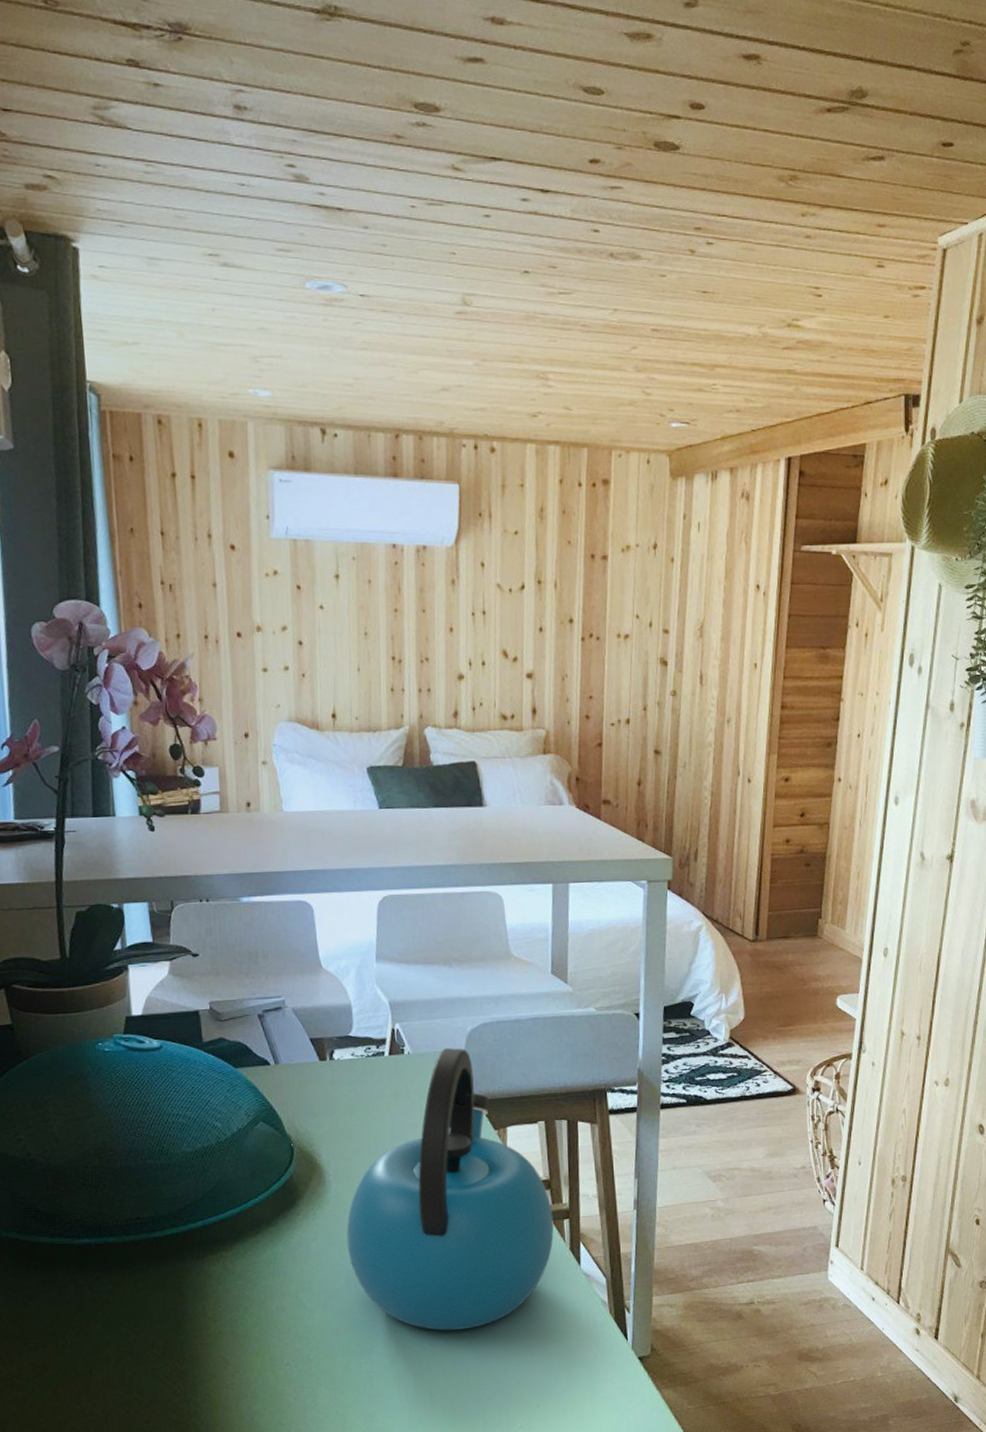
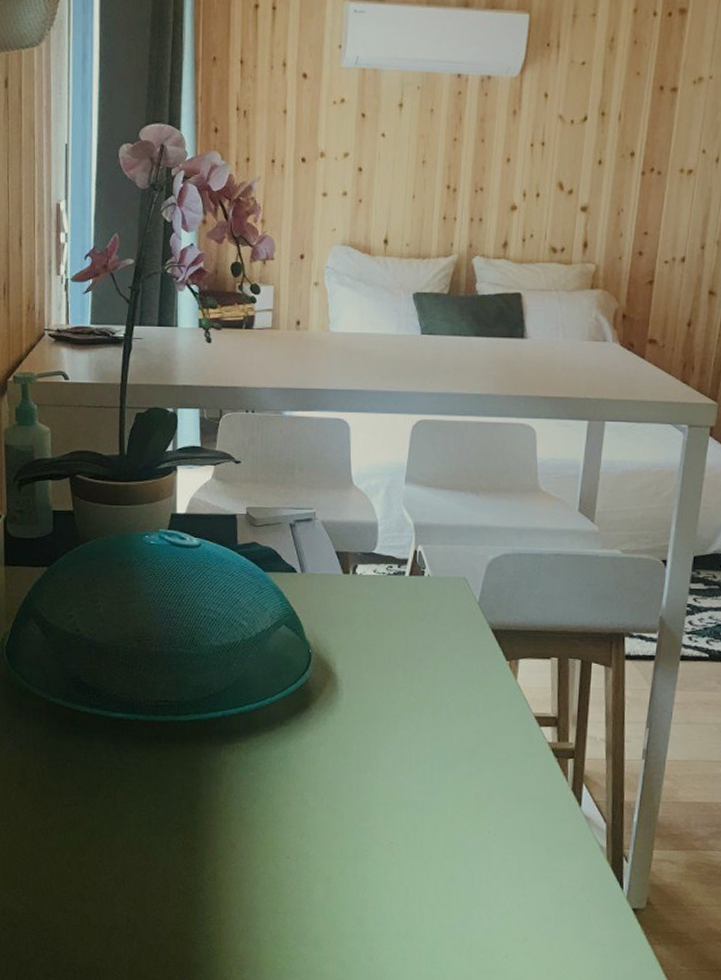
kettle: present [346,1048,554,1331] -> none [353,575,558,852]

